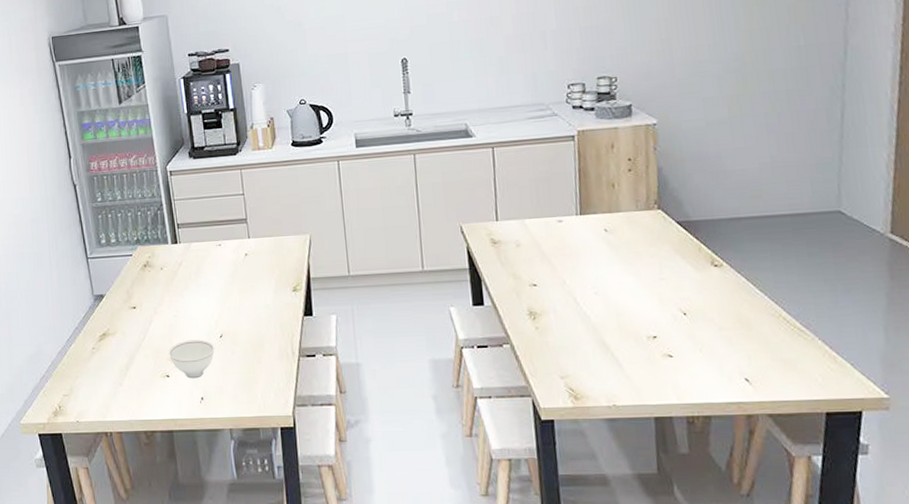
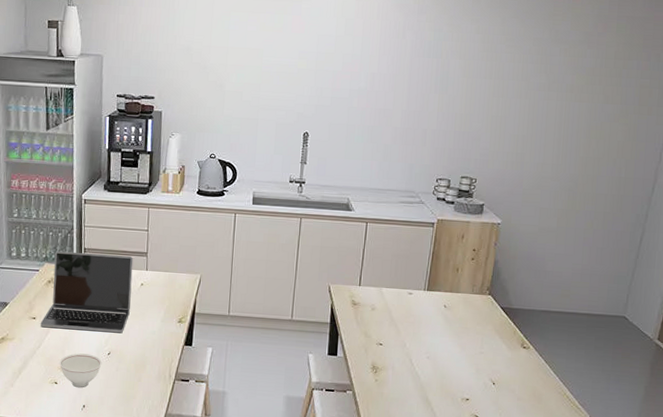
laptop: none [142,226,237,317] -> present [40,251,134,334]

